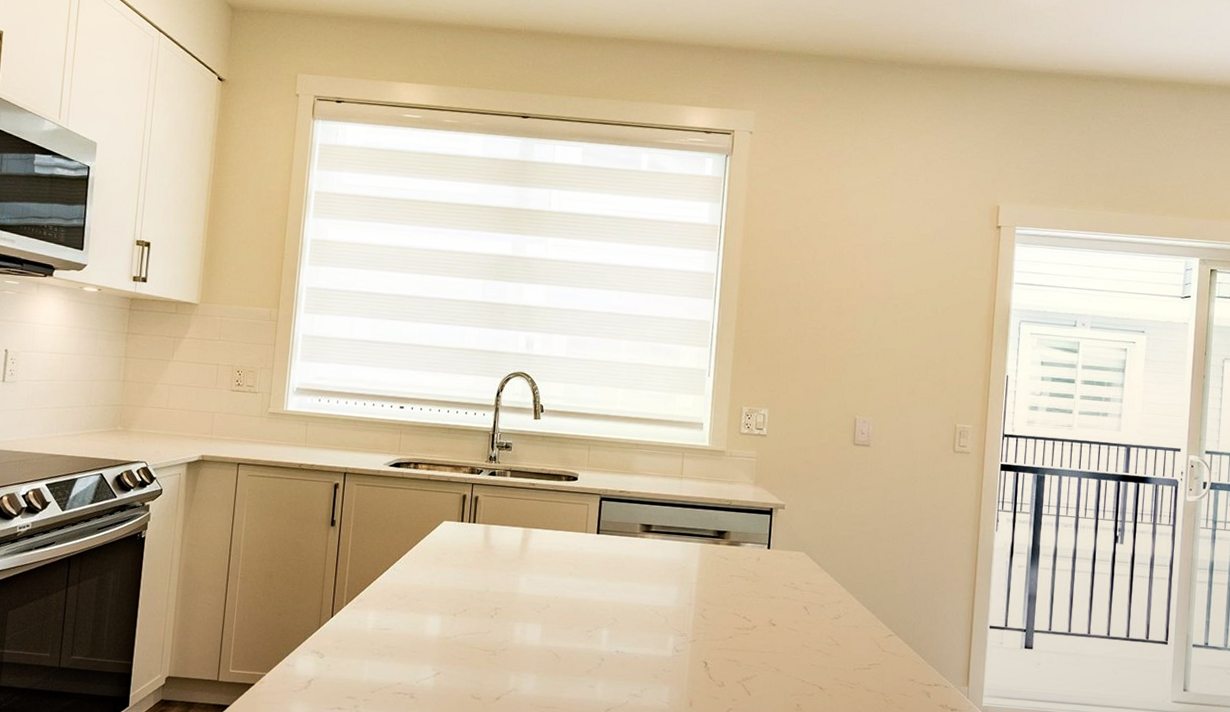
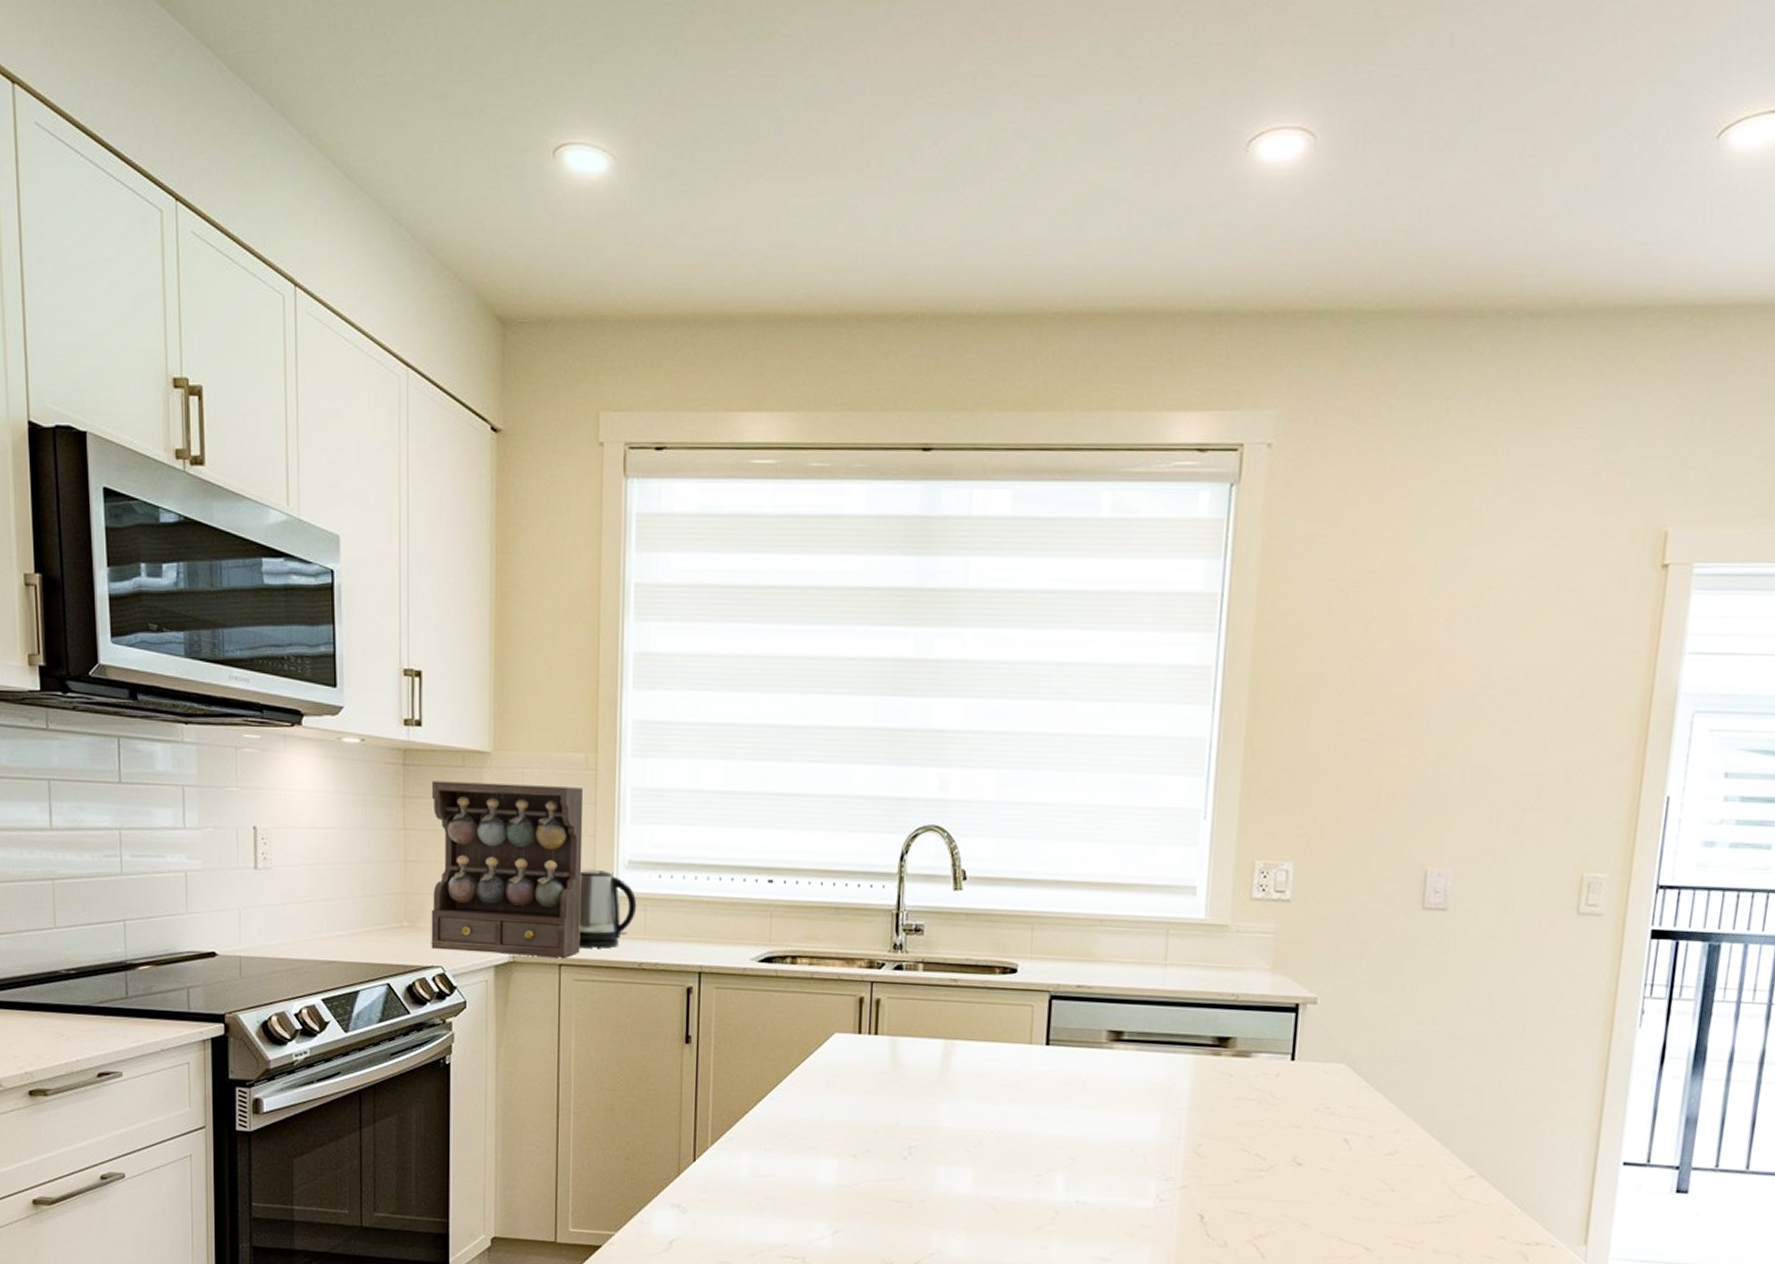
spice rack: none [138,322,266,458] -> present [431,781,584,958]
kettle: none [254,392,301,452] -> present [579,868,637,948]

